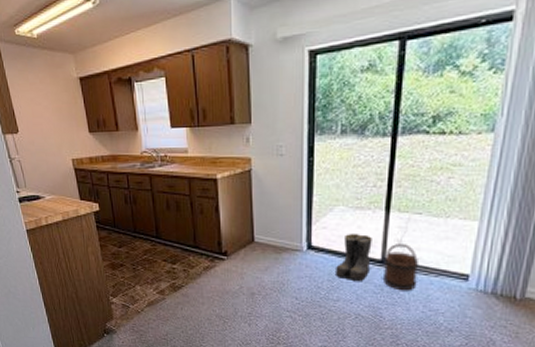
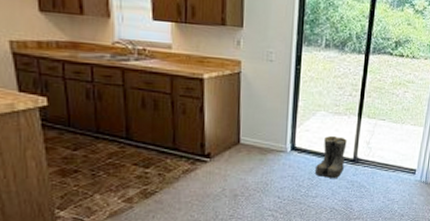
bucket: present [384,244,420,291] -> none [354,145,382,185]

